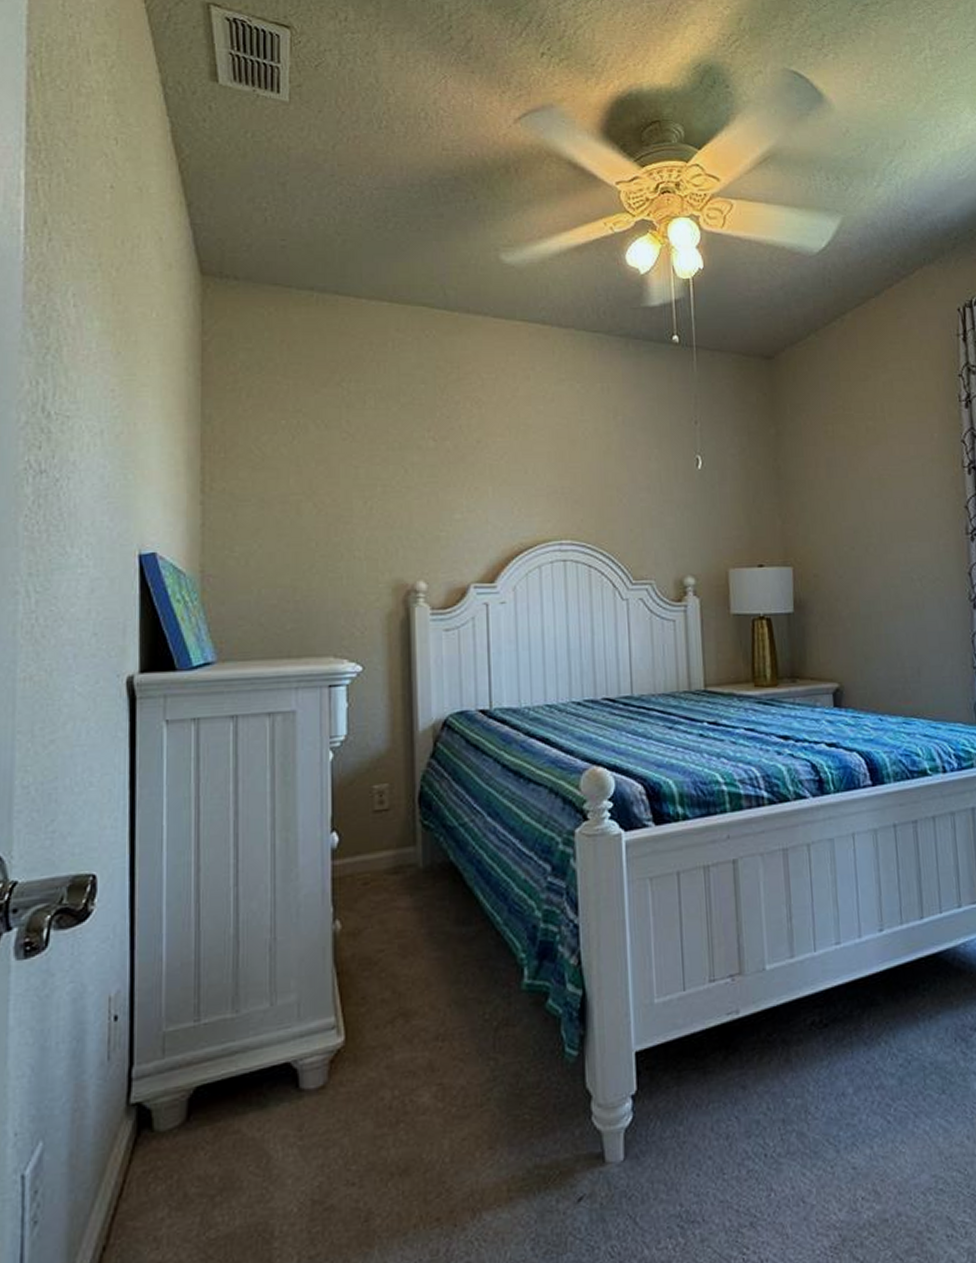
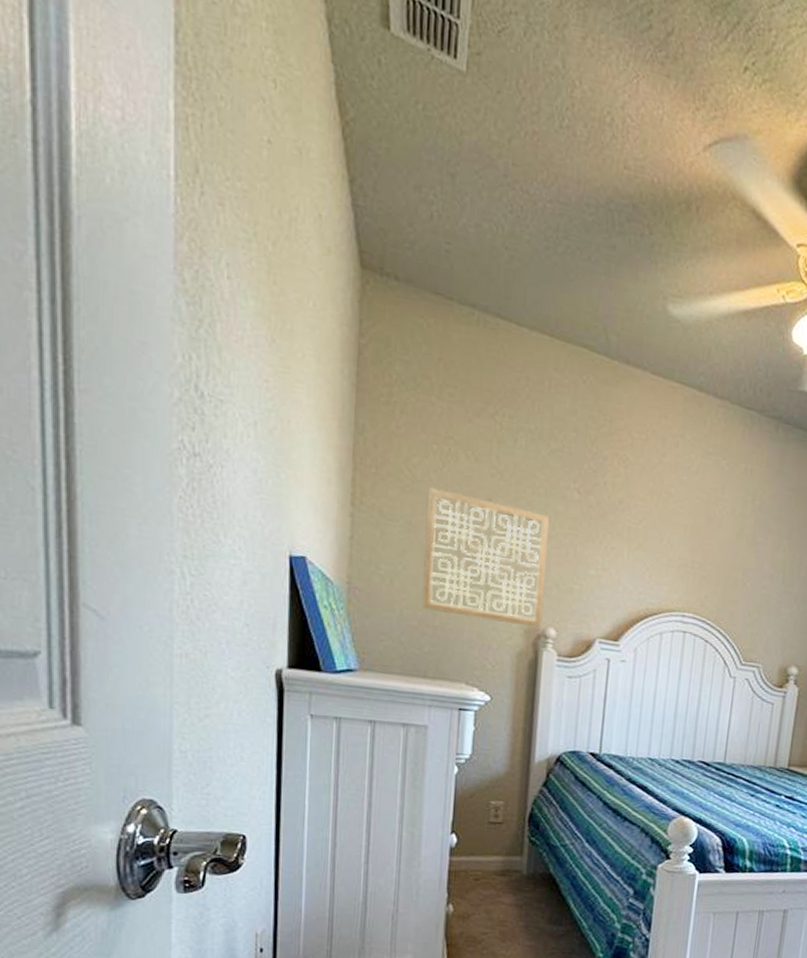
wall art: none [279,460,410,586] -> present [421,486,549,628]

